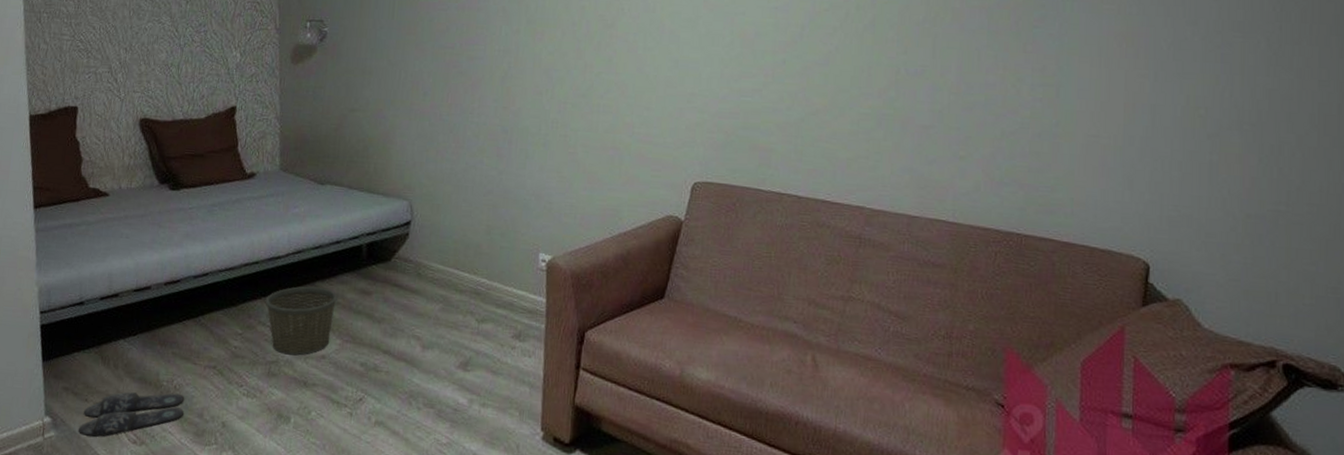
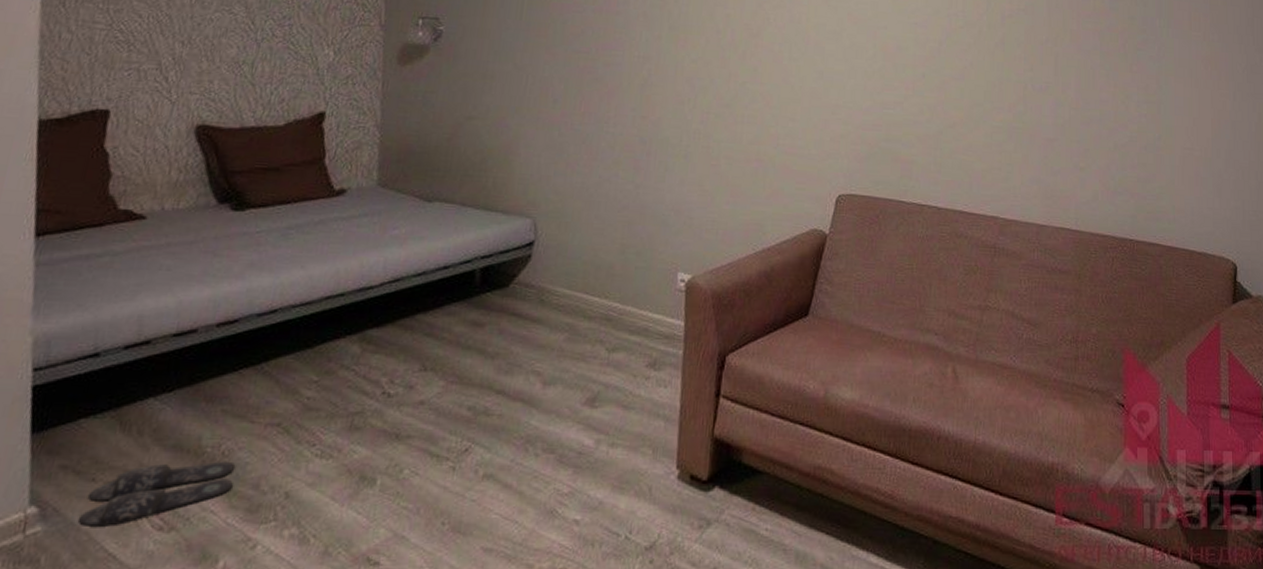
basket: present [265,286,338,356] -> none [350,320,443,403]

